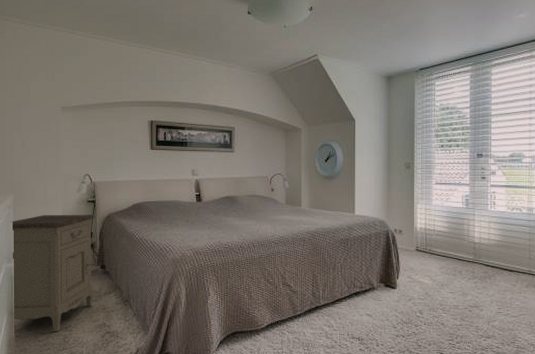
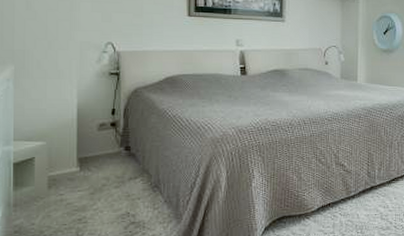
nightstand: present [11,214,97,332] -> none [10,88,120,225]

